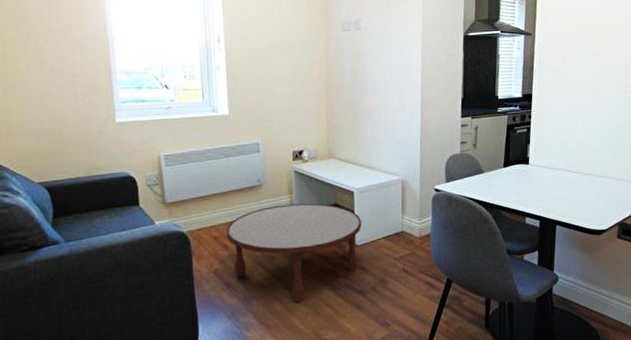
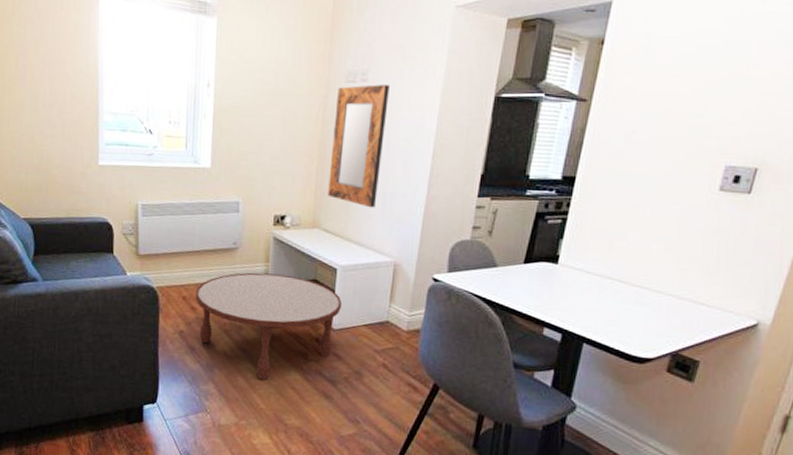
home mirror: none [336,31,381,136] -> present [328,84,390,208]

